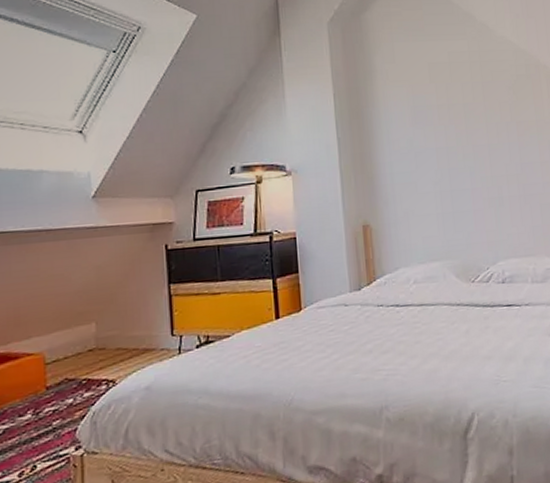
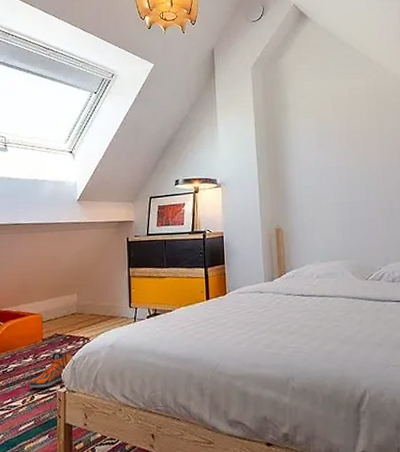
sneaker: none [27,402,93,455] -> present [28,352,73,389]

